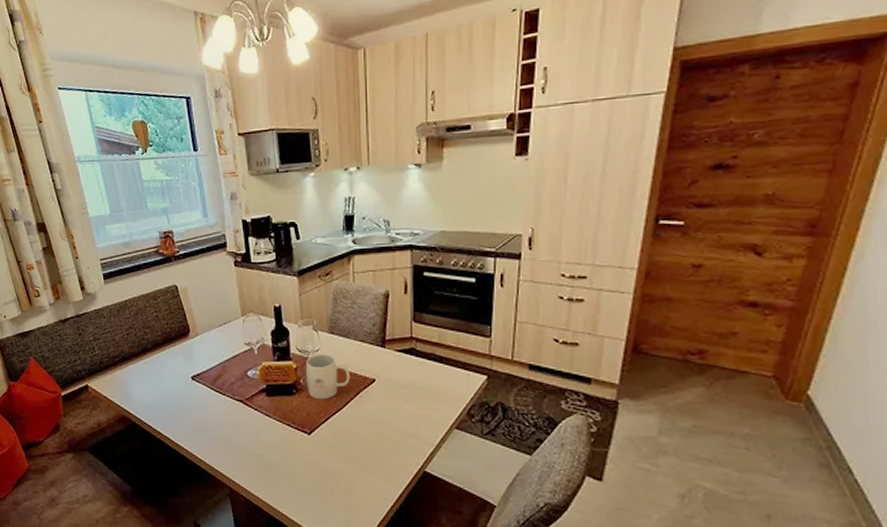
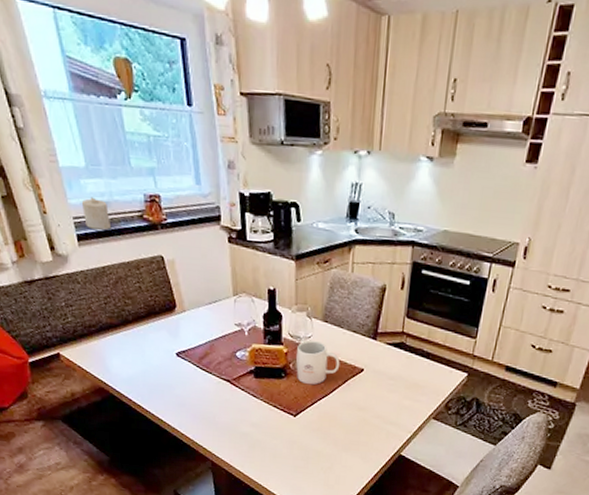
candle: none [106,240,132,267] -> present [81,197,112,230]

